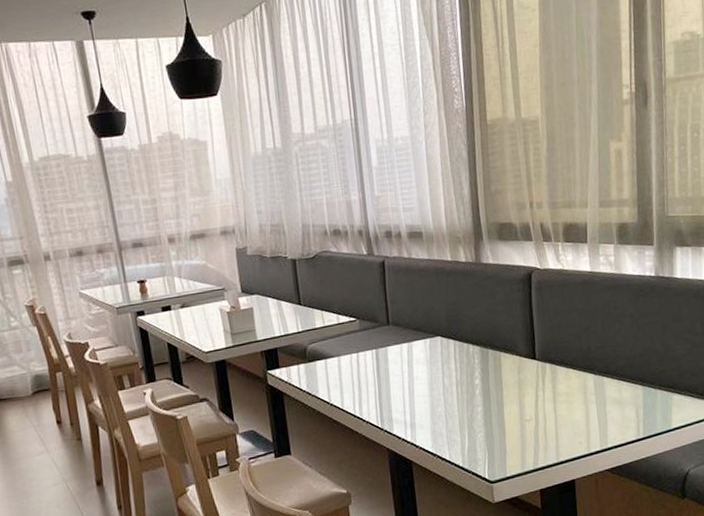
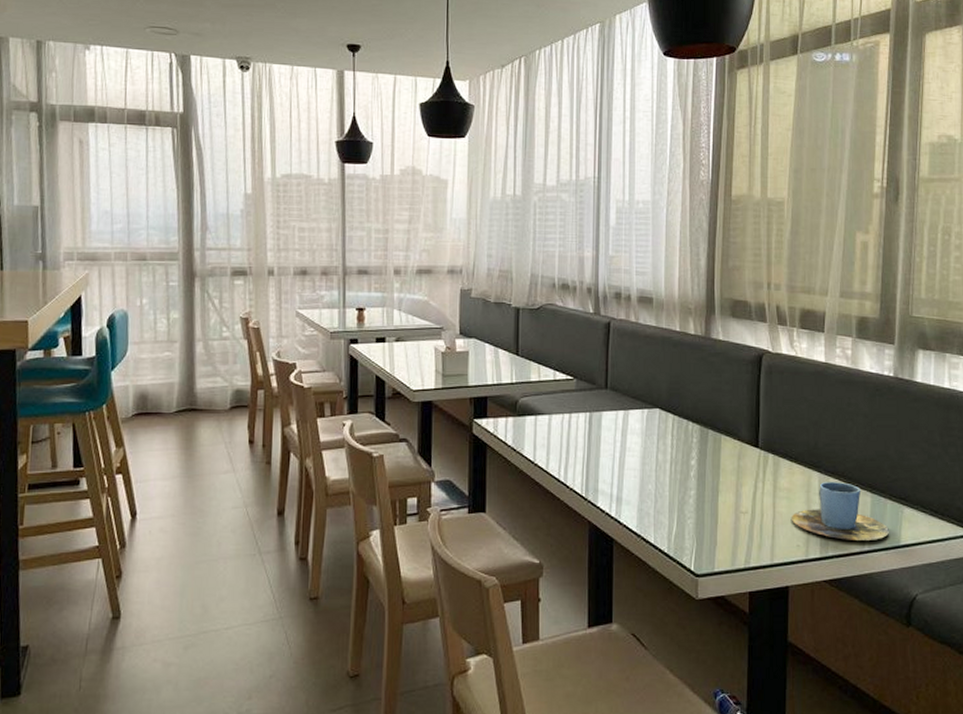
cup: none [572,380,661,431] -> present [792,481,889,540]

